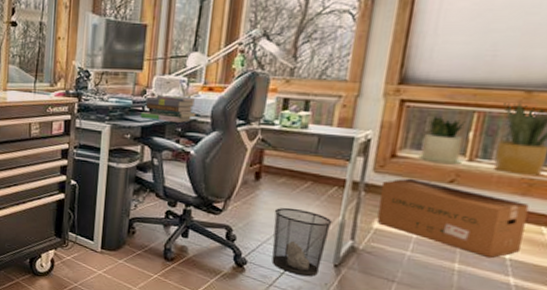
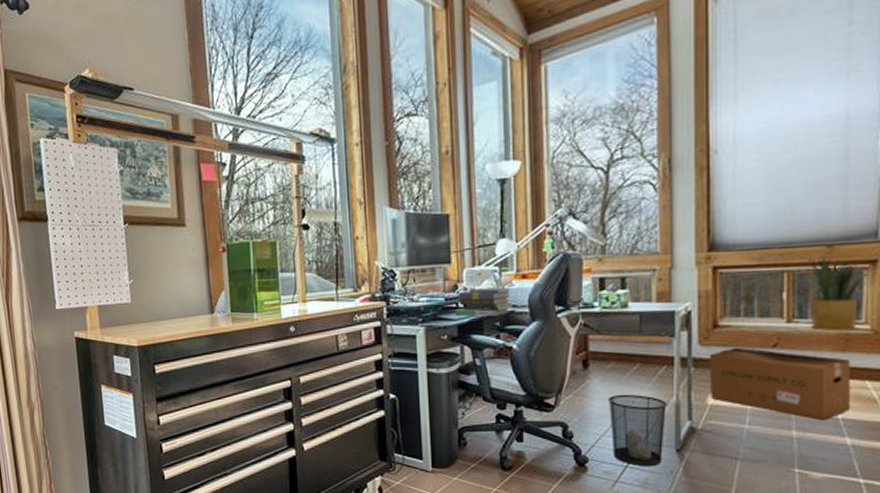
planter: present [418,115,466,165] -> none [739,279,781,329]

